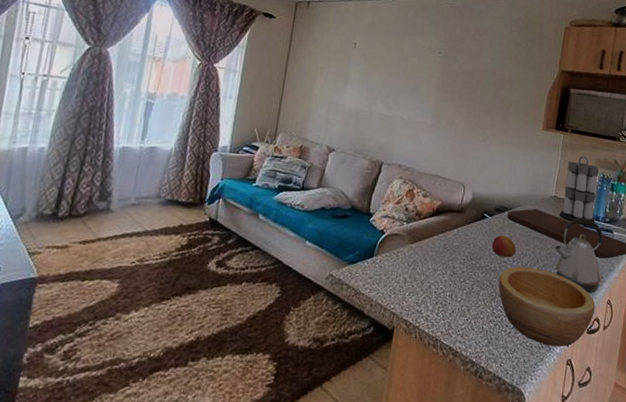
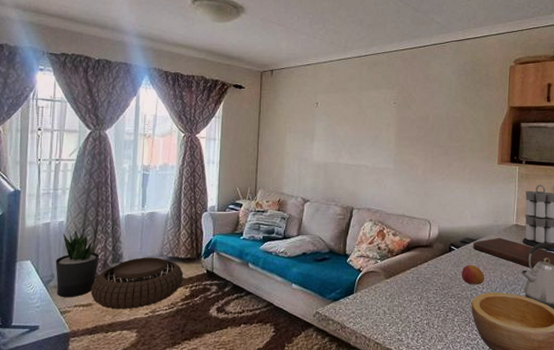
planter: none [27,156,84,237] -> present [55,228,99,298]
pouf: none [68,197,183,256] -> present [90,257,184,310]

